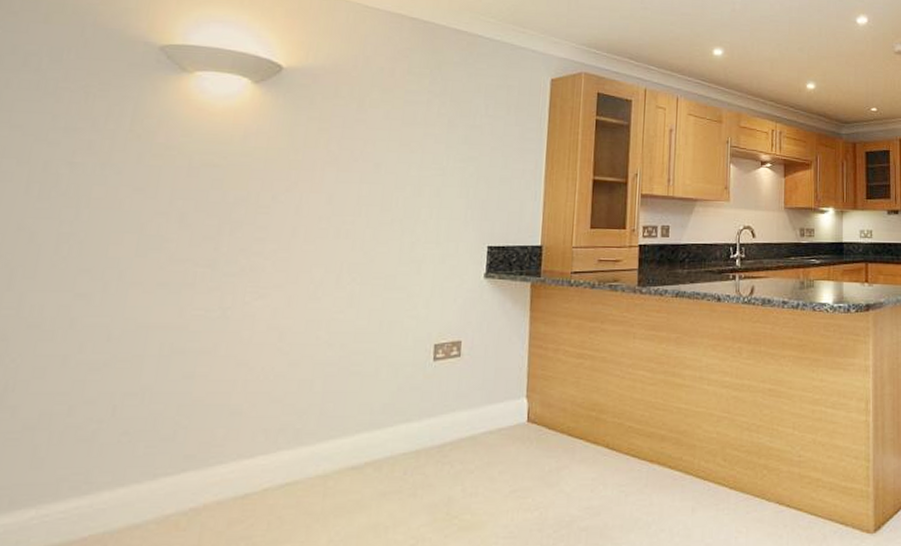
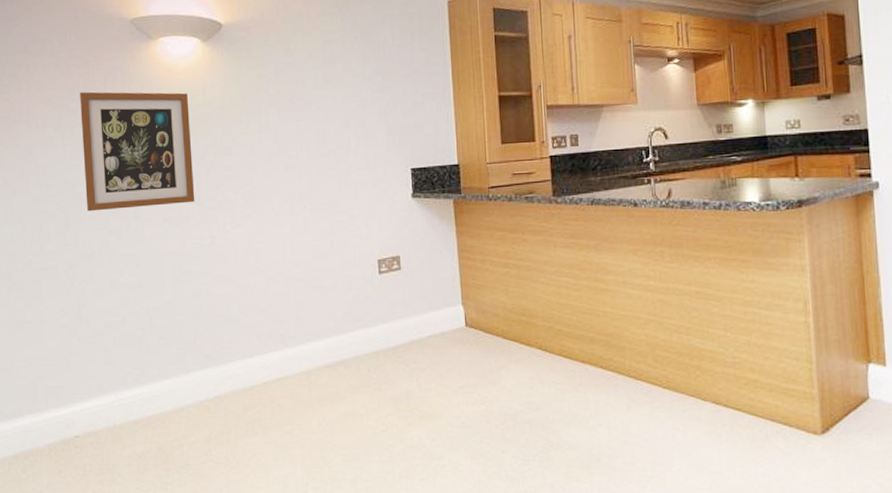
wall art: none [46,121,222,268] -> present [80,91,195,212]

